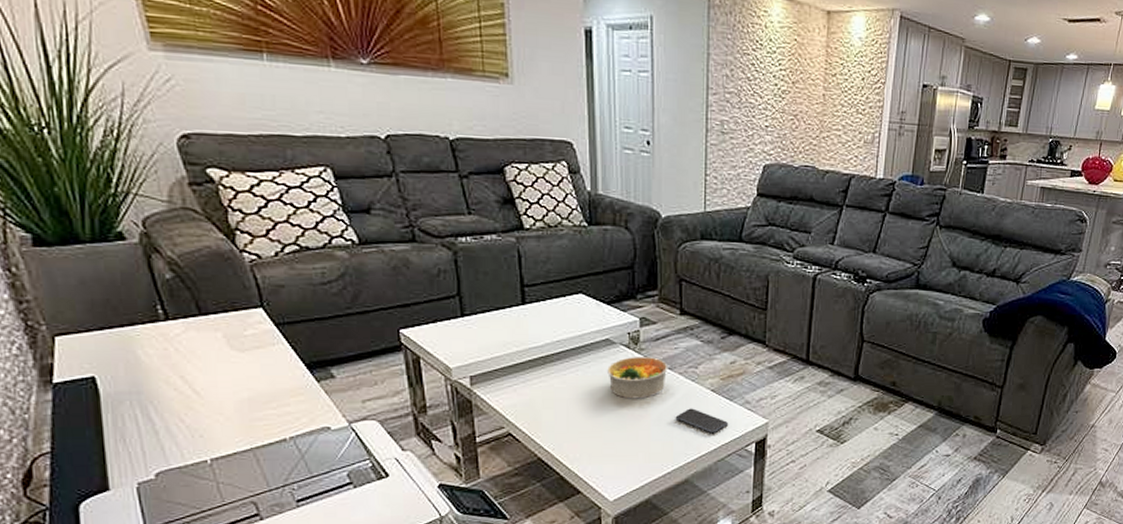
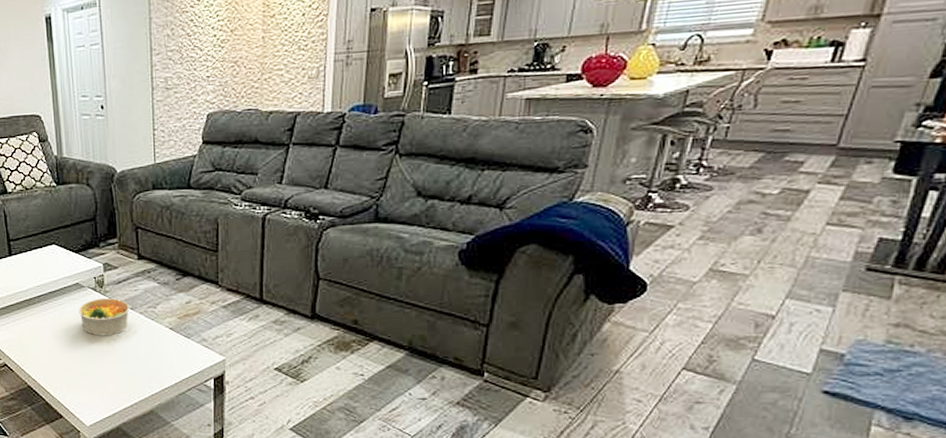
smartphone: present [675,408,728,434] -> none [138,345,187,369]

